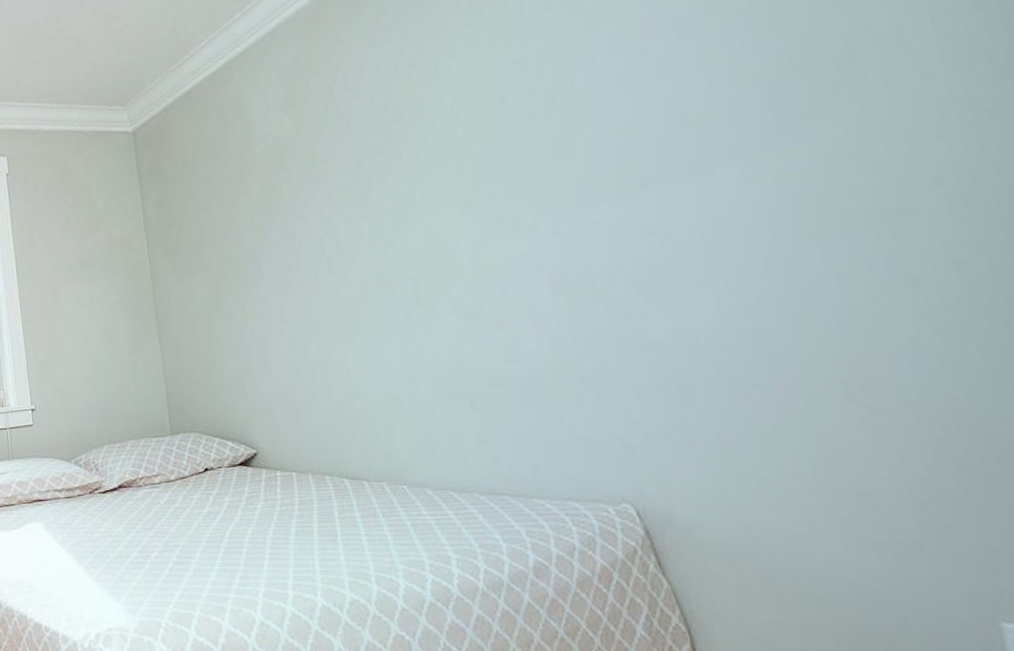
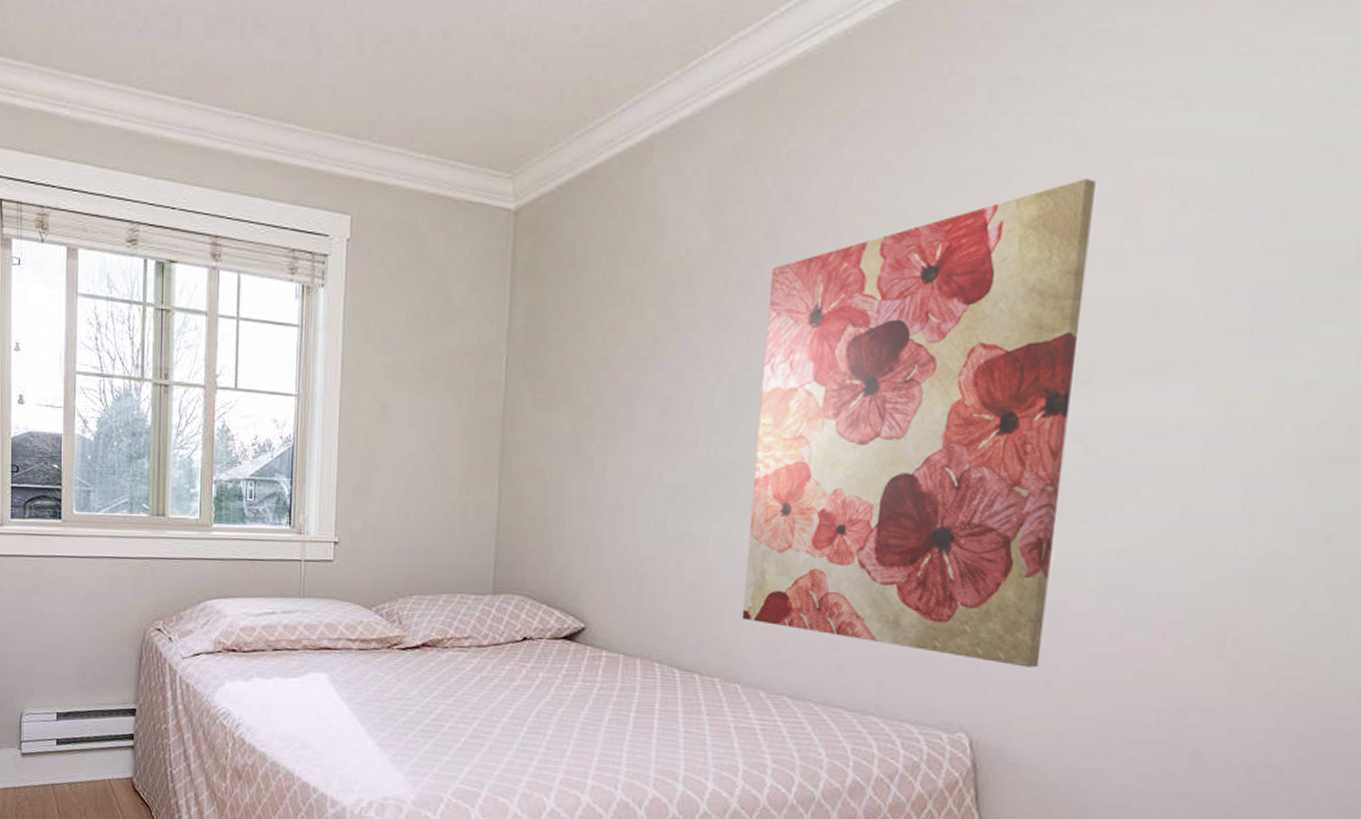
wall art: none [348,31,680,436] -> present [741,179,1096,668]

